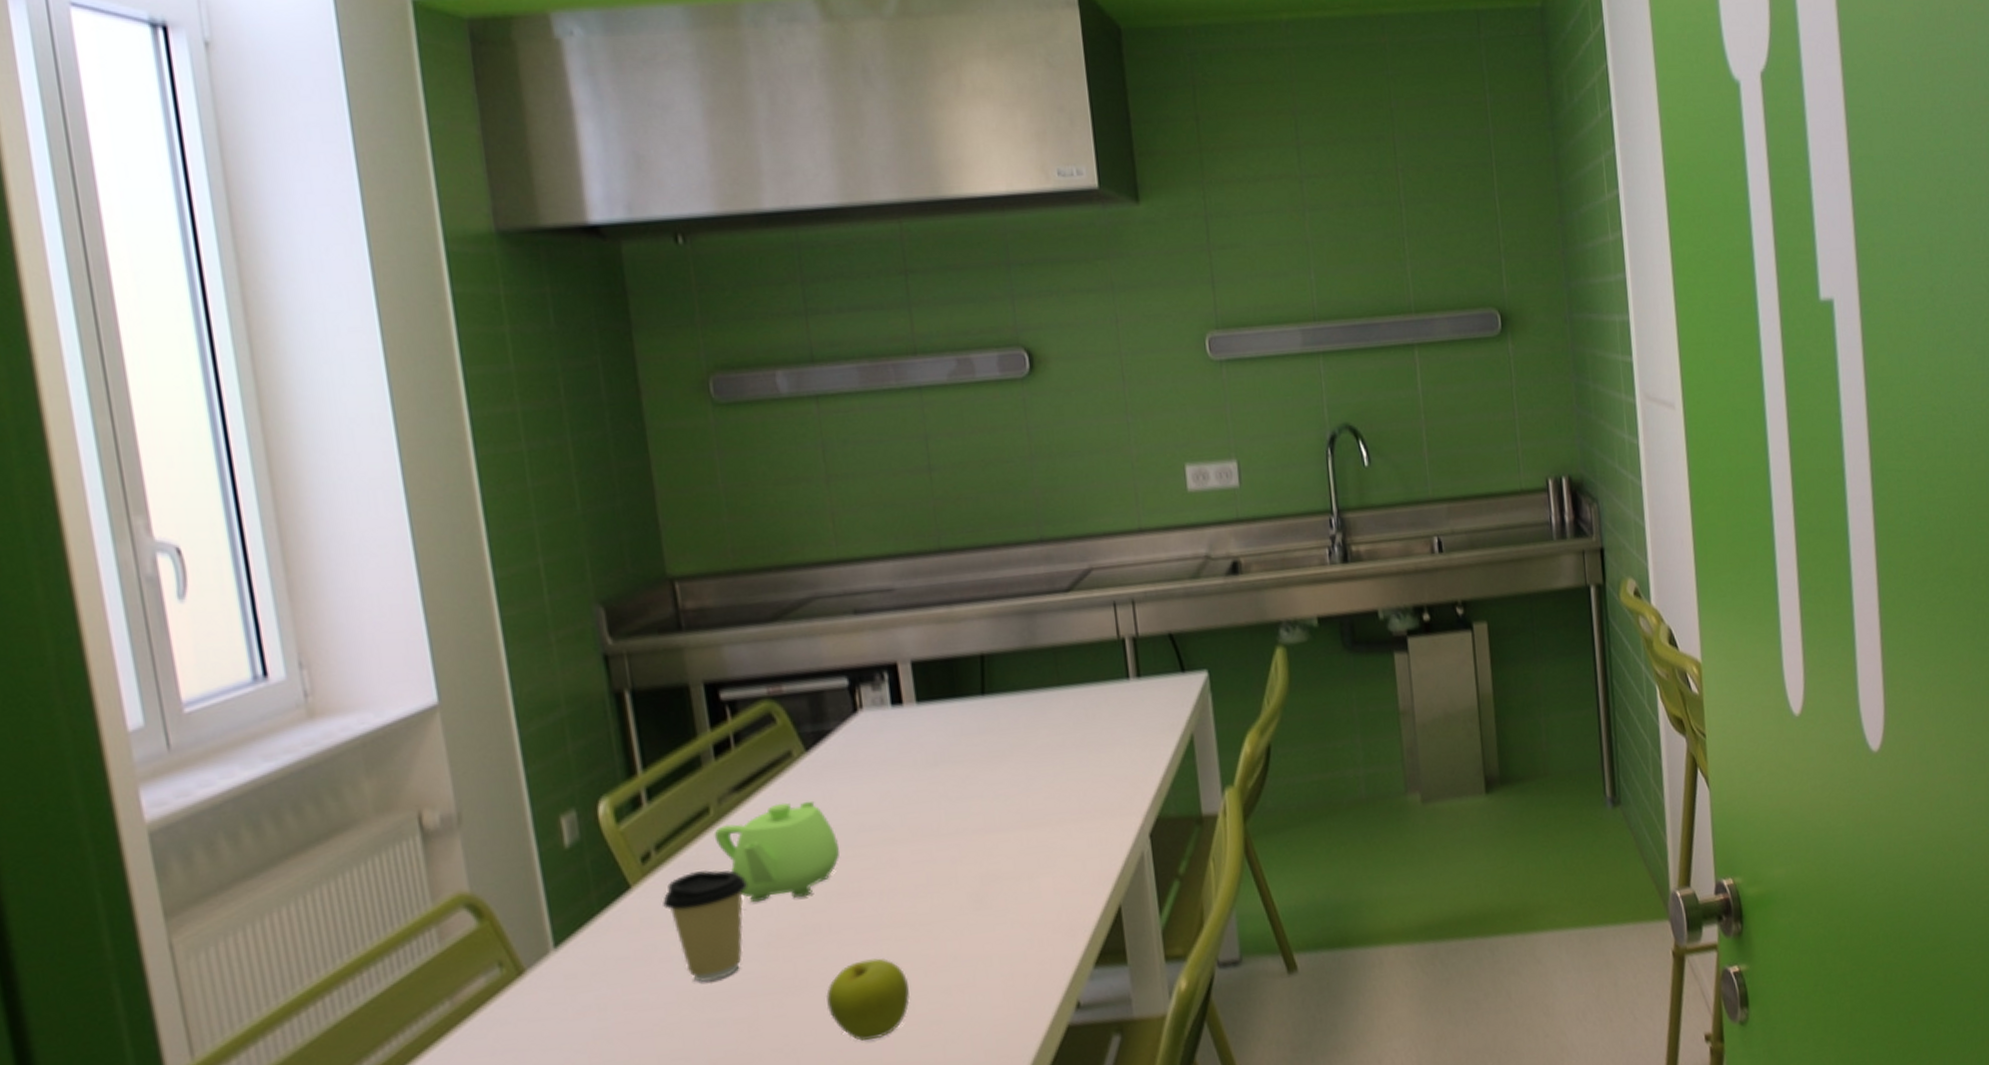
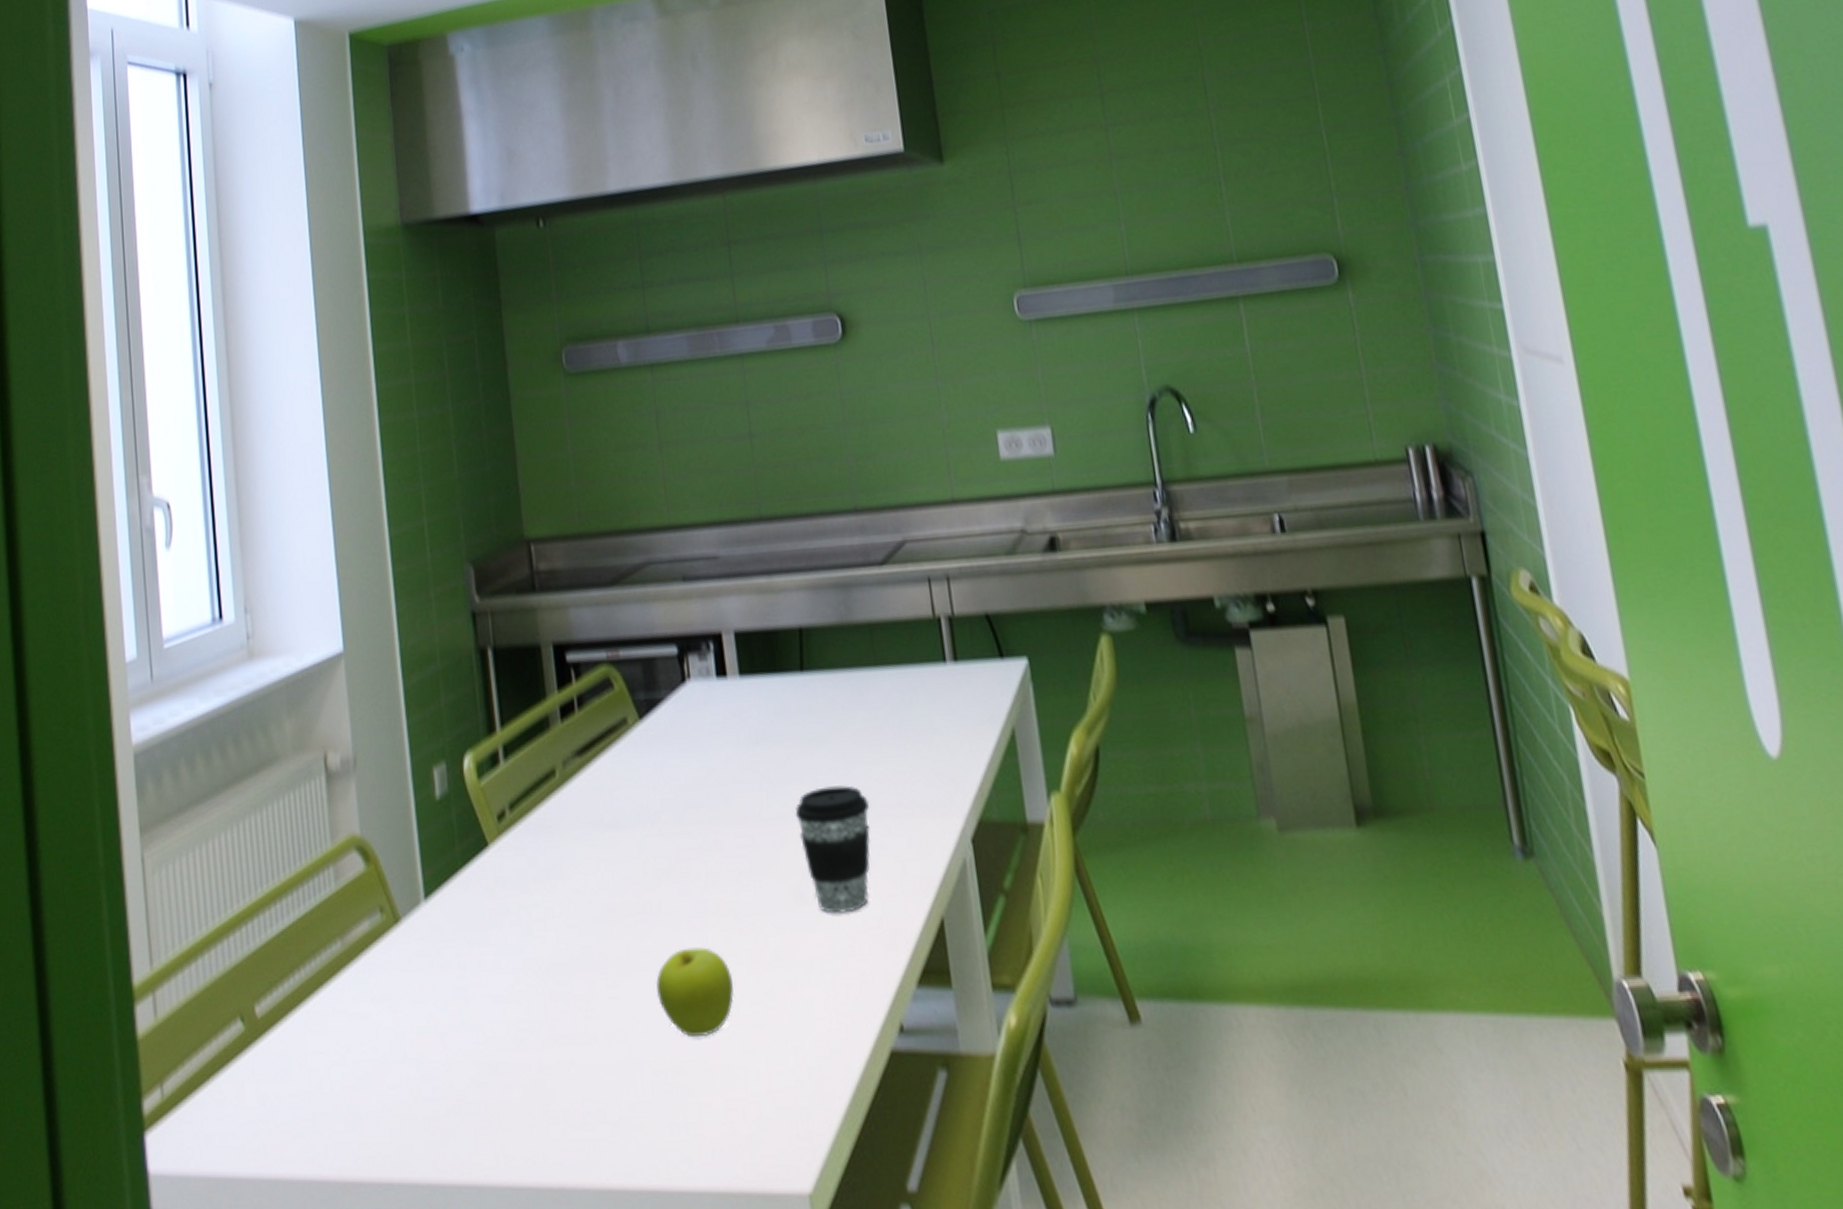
coffee cup: present [663,870,749,982] -> none [514,835,588,951]
teapot: present [713,800,840,903] -> none [559,771,669,874]
coffee cup: none [974,797,1052,913] -> present [795,785,871,914]

